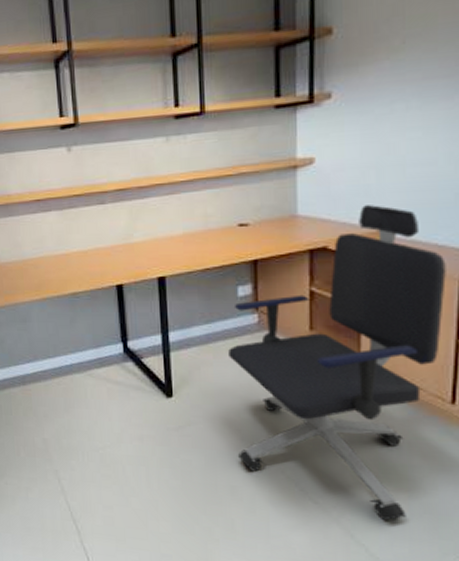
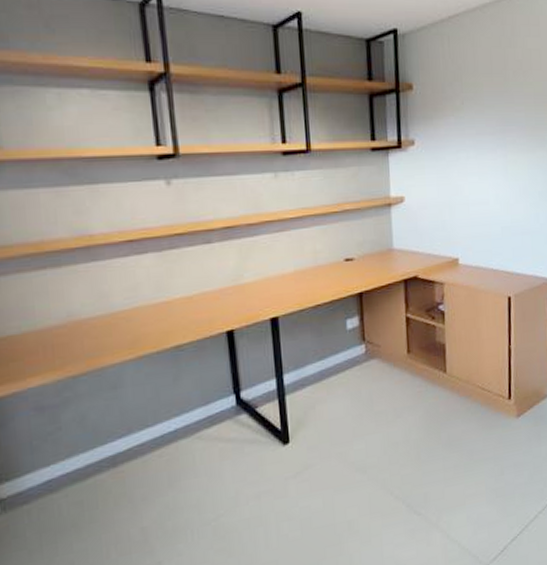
office chair: present [228,205,446,521] -> none [341,238,500,514]

